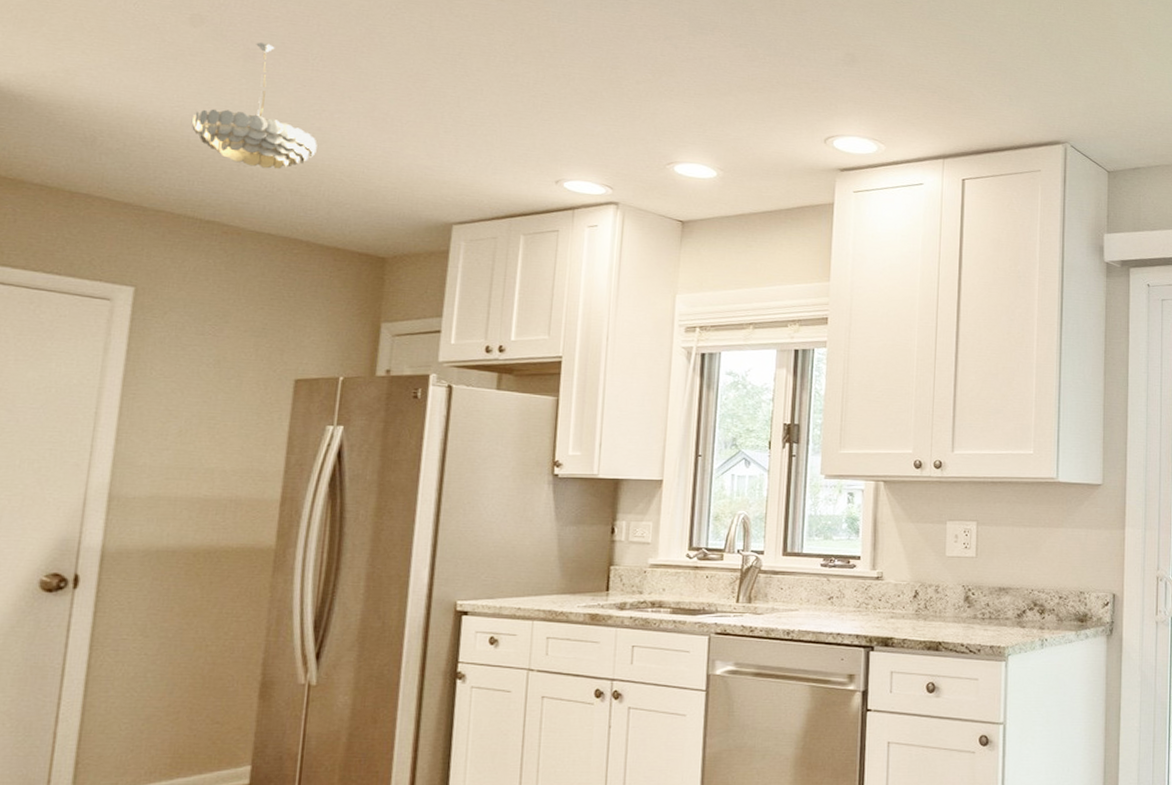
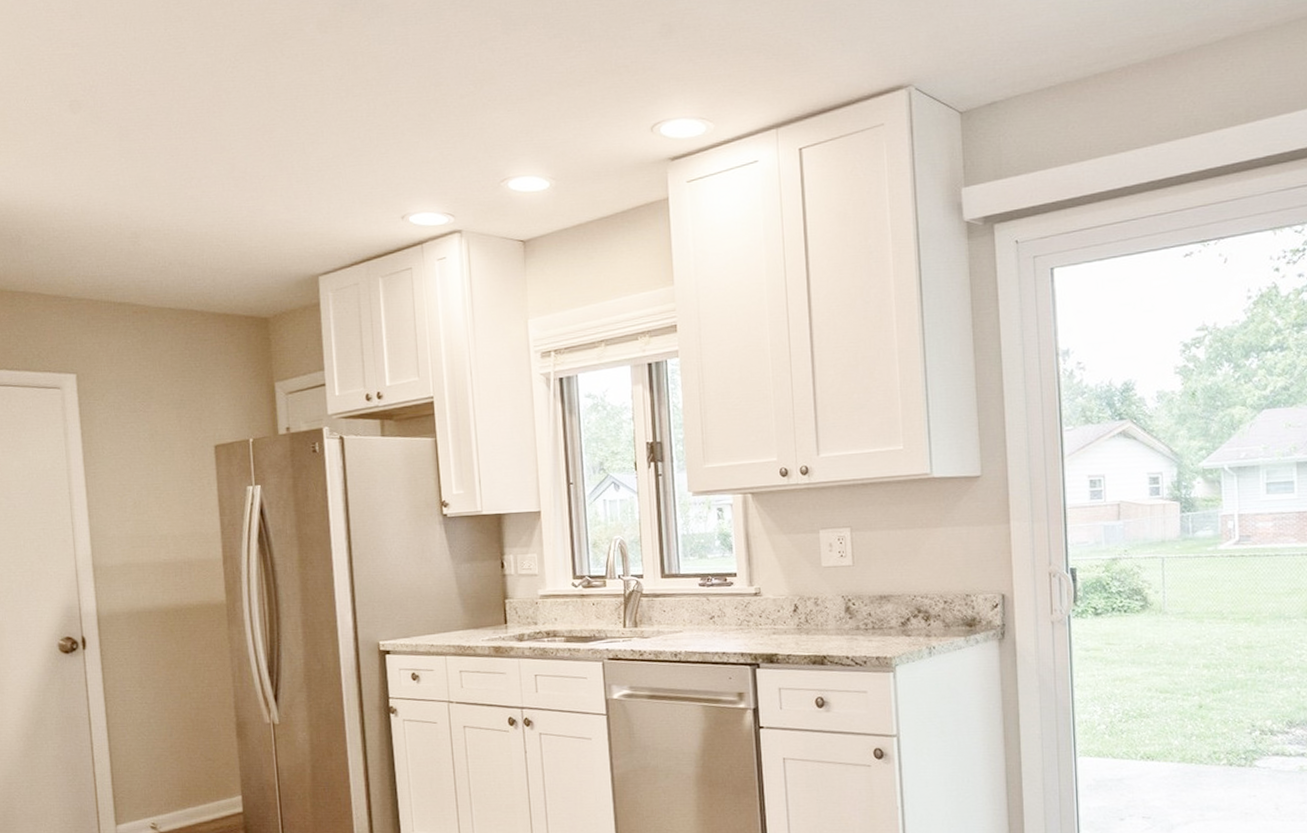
chandelier: present [191,42,317,170] -> none [89,118,194,245]

